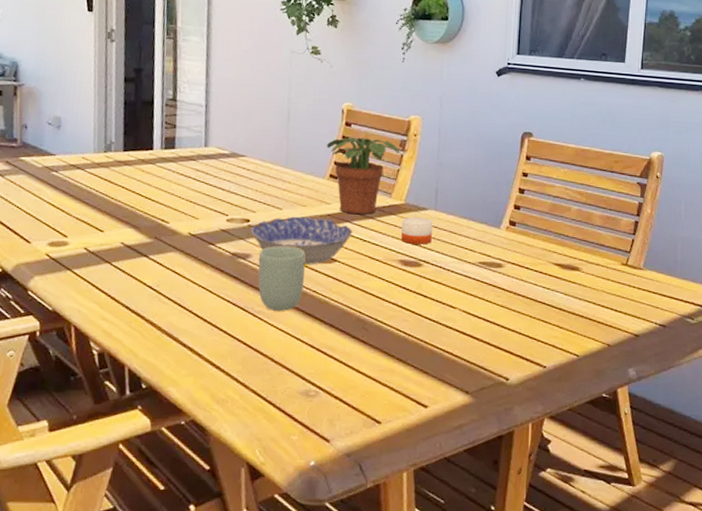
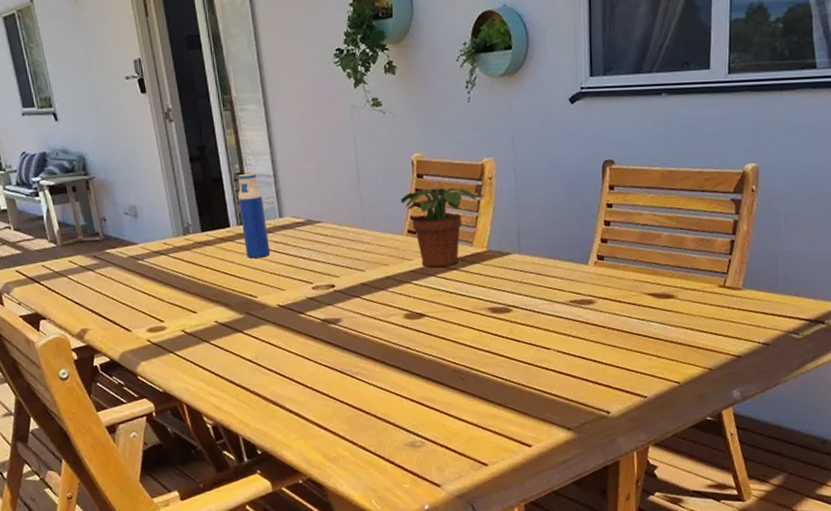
water bottle: none [165,100,191,184] -> present [237,173,271,258]
bowl: present [251,216,352,265] -> none [338,275,438,323]
cup: present [258,246,306,311] -> none [348,306,396,370]
candle: present [401,214,433,245] -> none [486,260,519,291]

